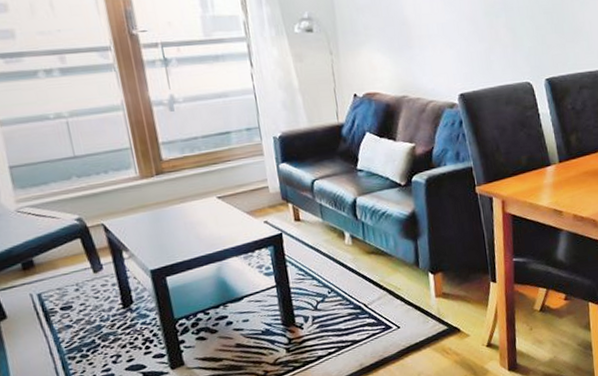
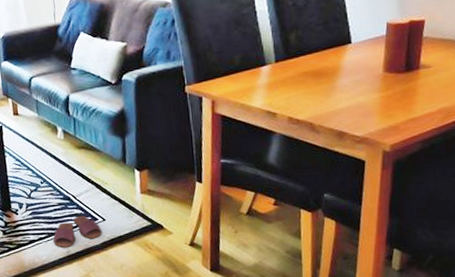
slippers: none [344,324,397,361] -> present [53,215,102,248]

